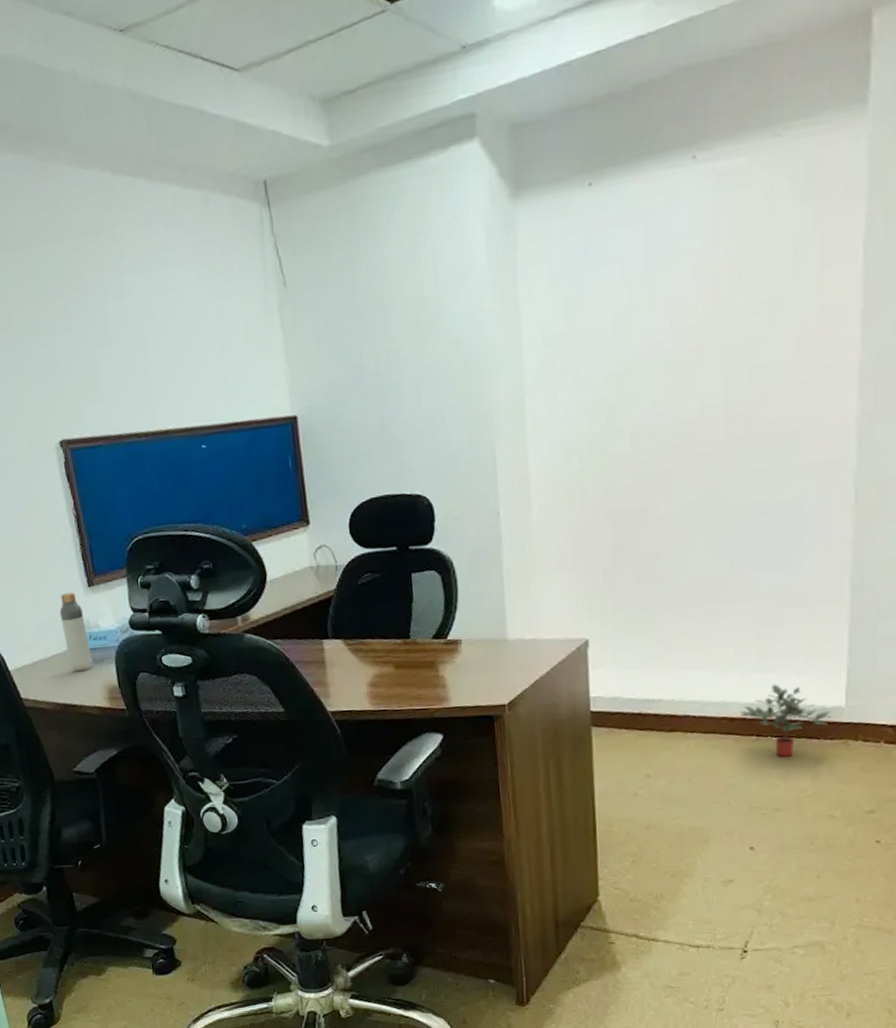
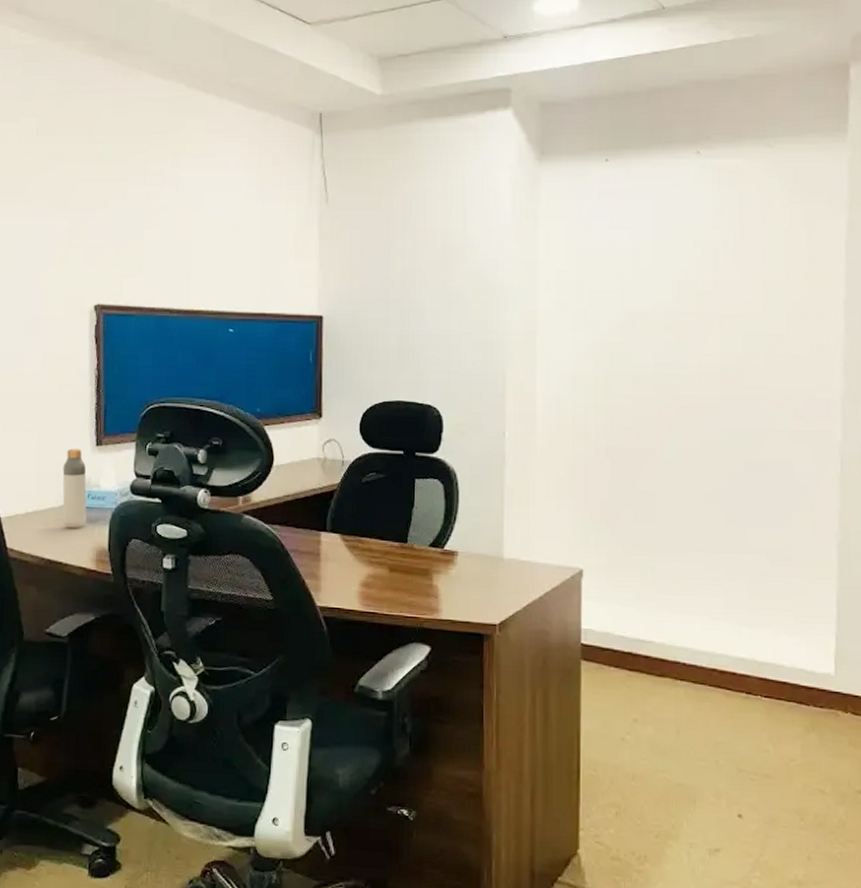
potted plant: present [740,684,833,757] -> none [730,641,822,720]

